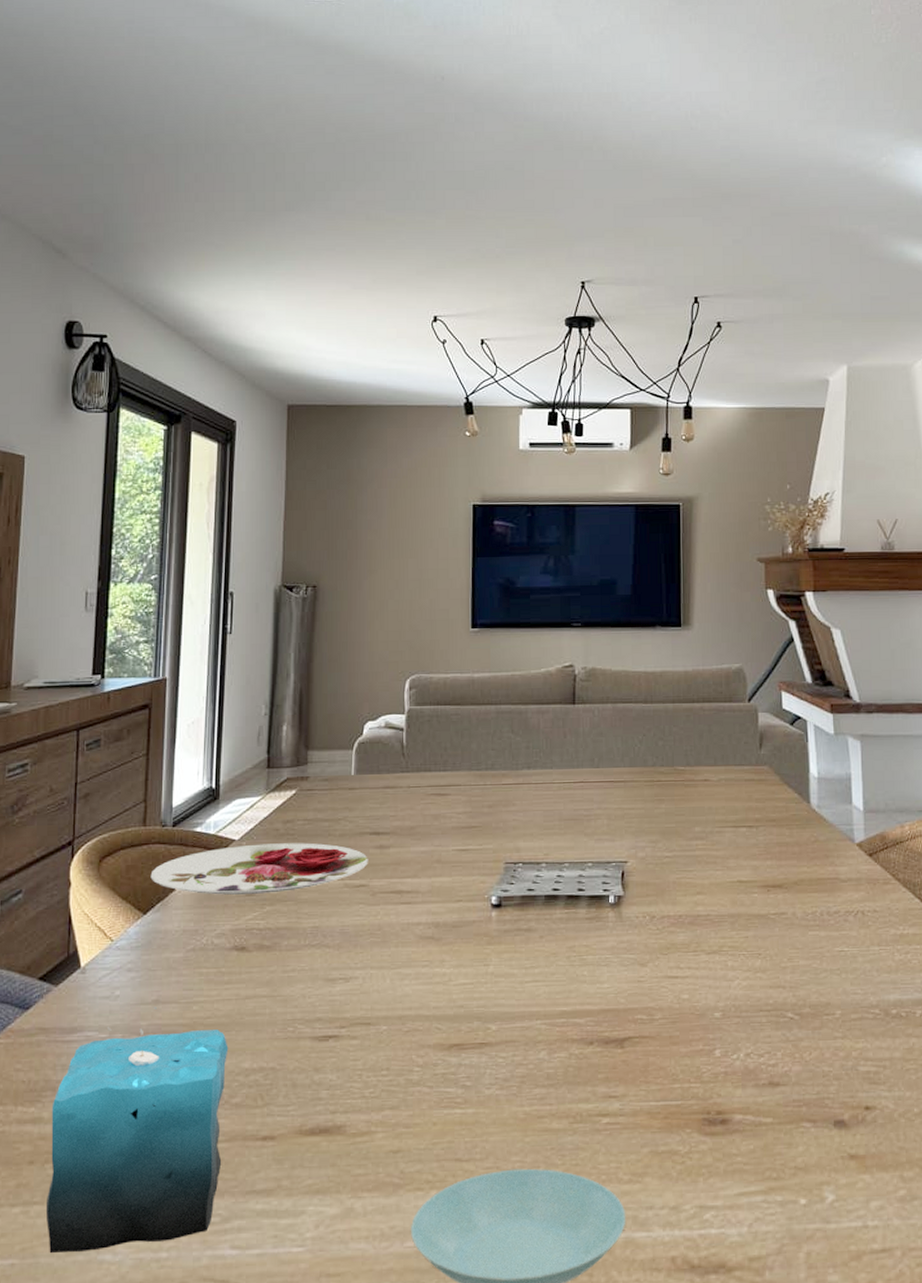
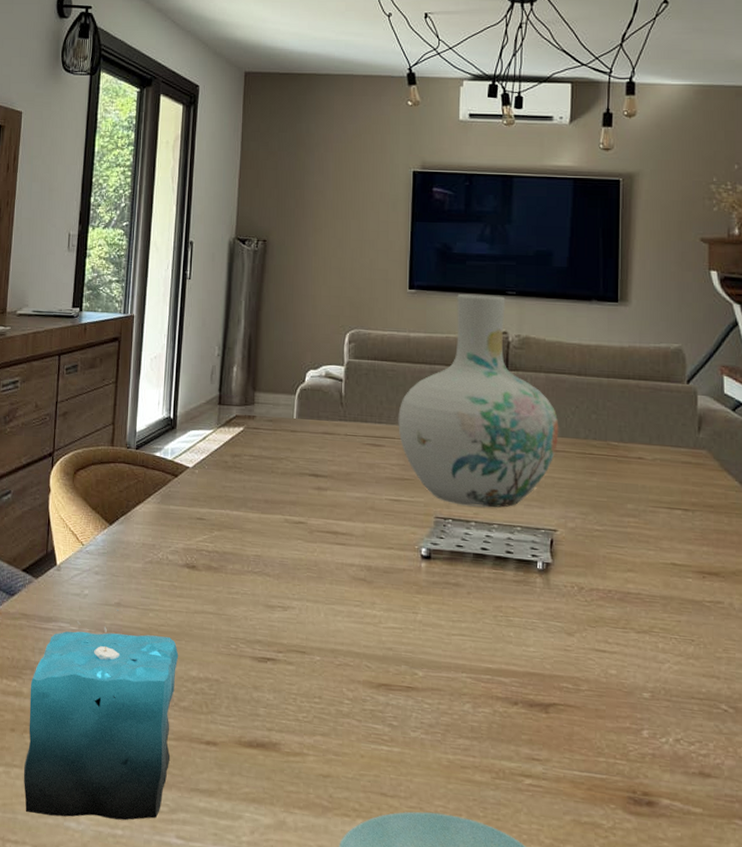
plate: present [150,842,368,895] -> none [116,472,307,520]
vase: none [464,628,627,848] -> present [398,294,559,508]

